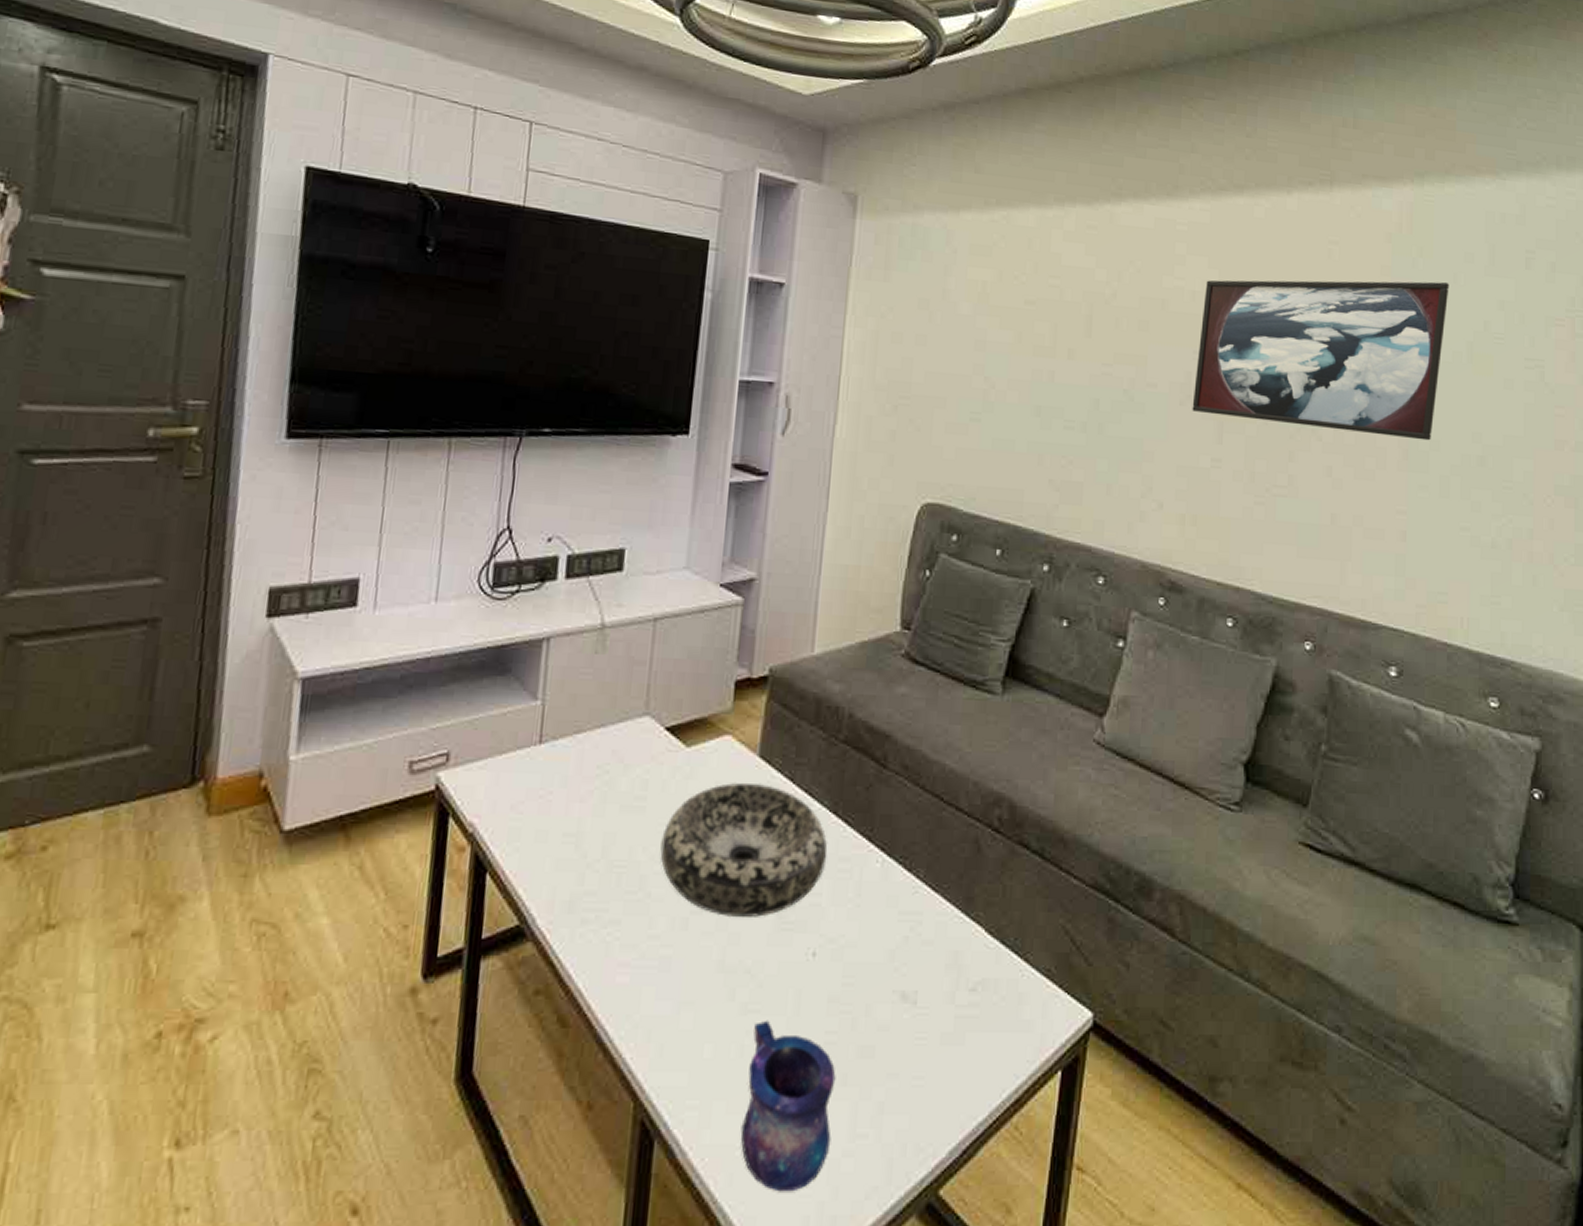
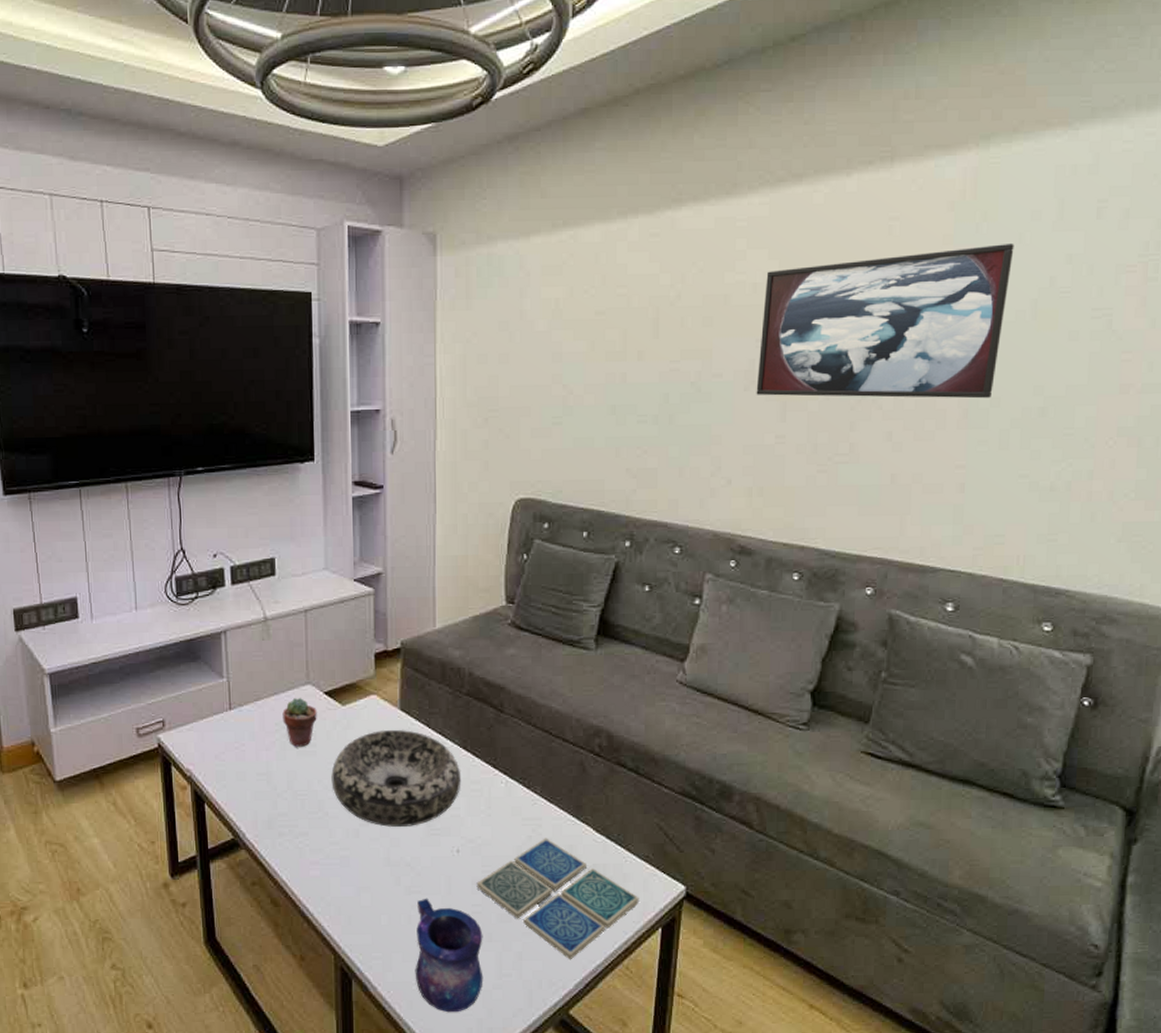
potted succulent: none [607,733,654,800] -> present [282,698,317,747]
drink coaster: none [833,940,1036,1115] -> present [476,838,639,960]

